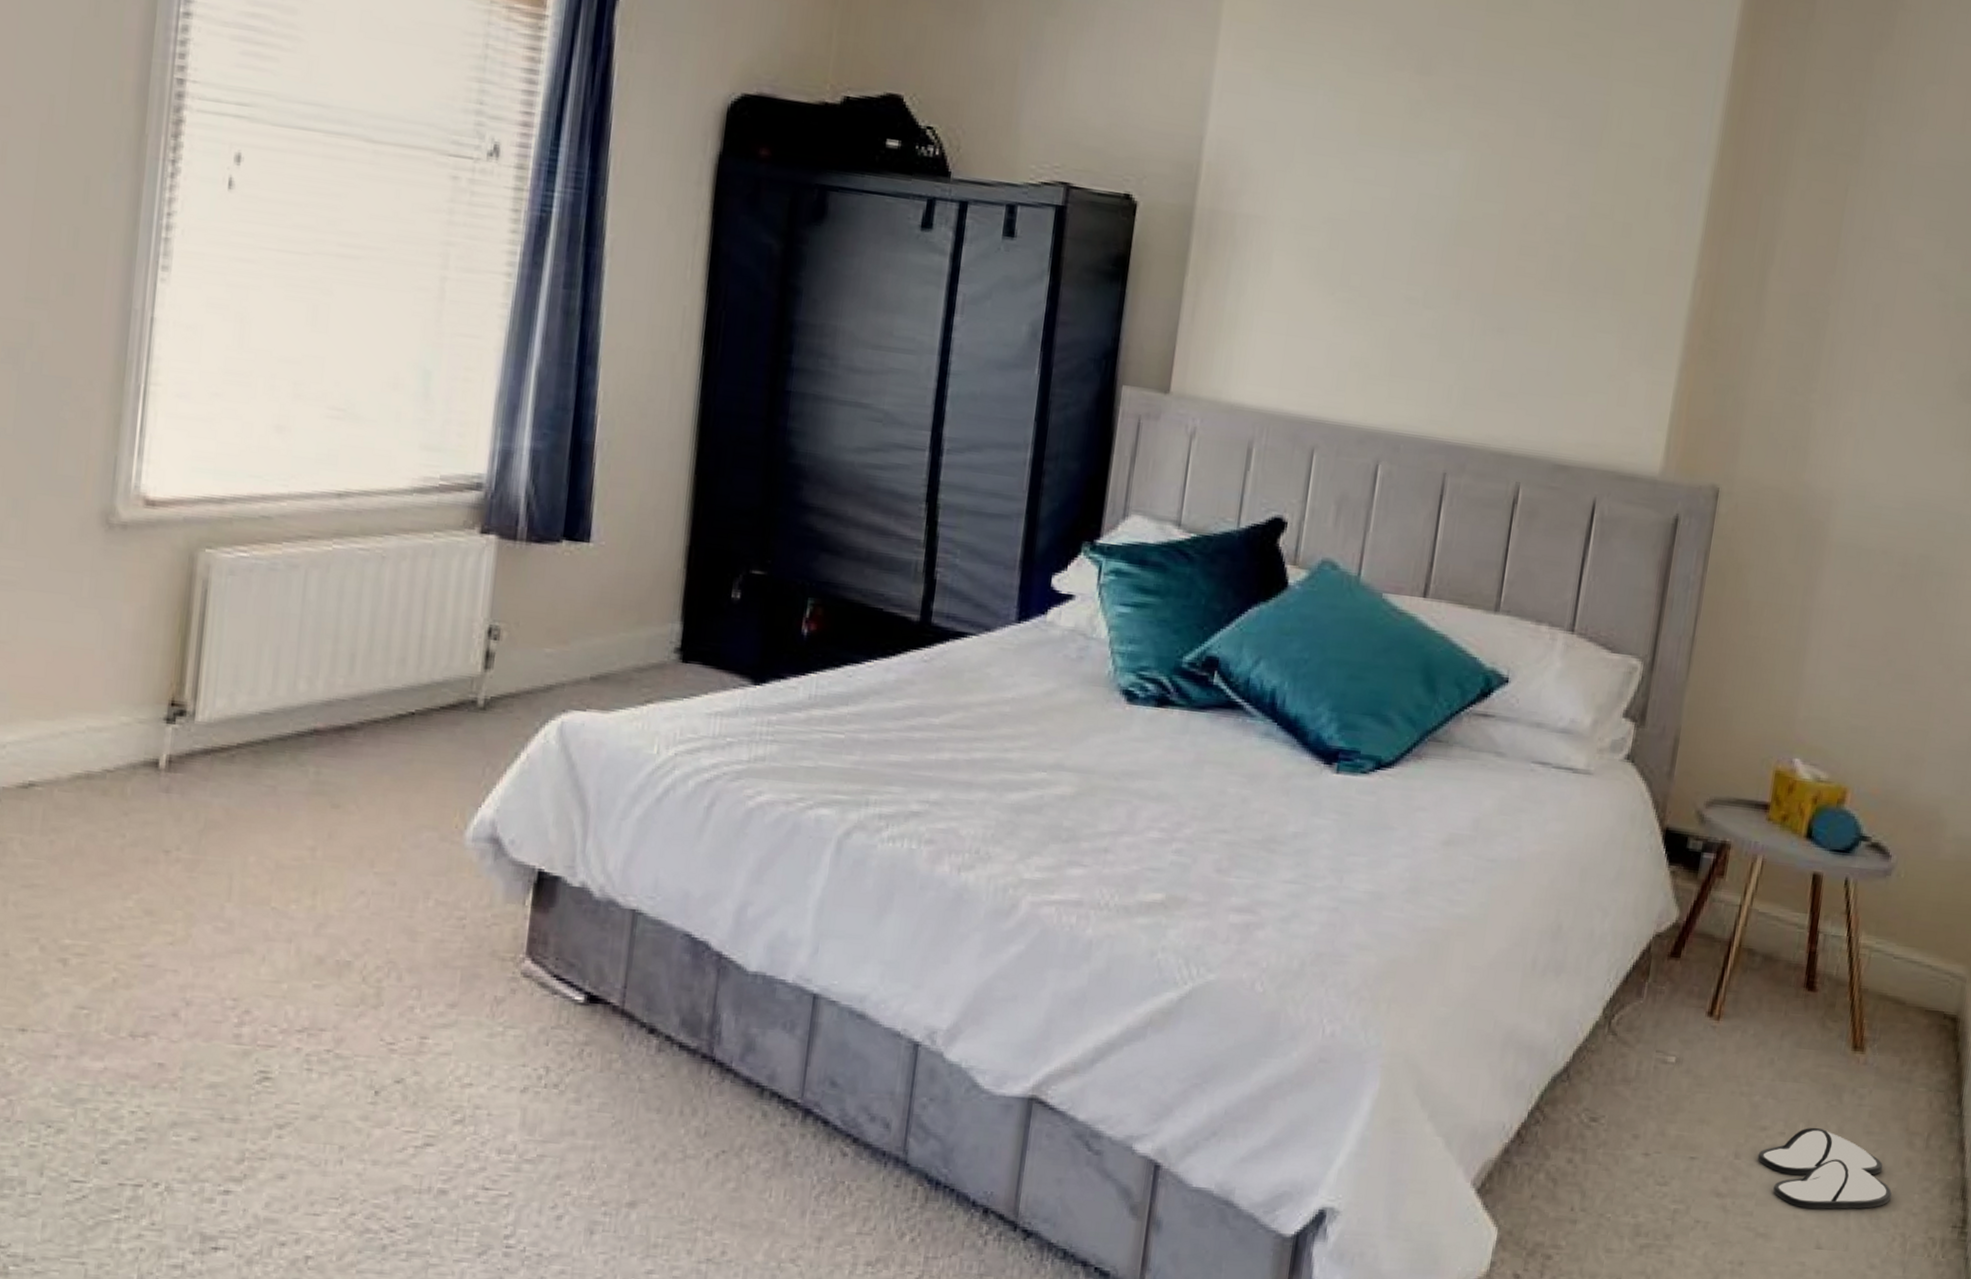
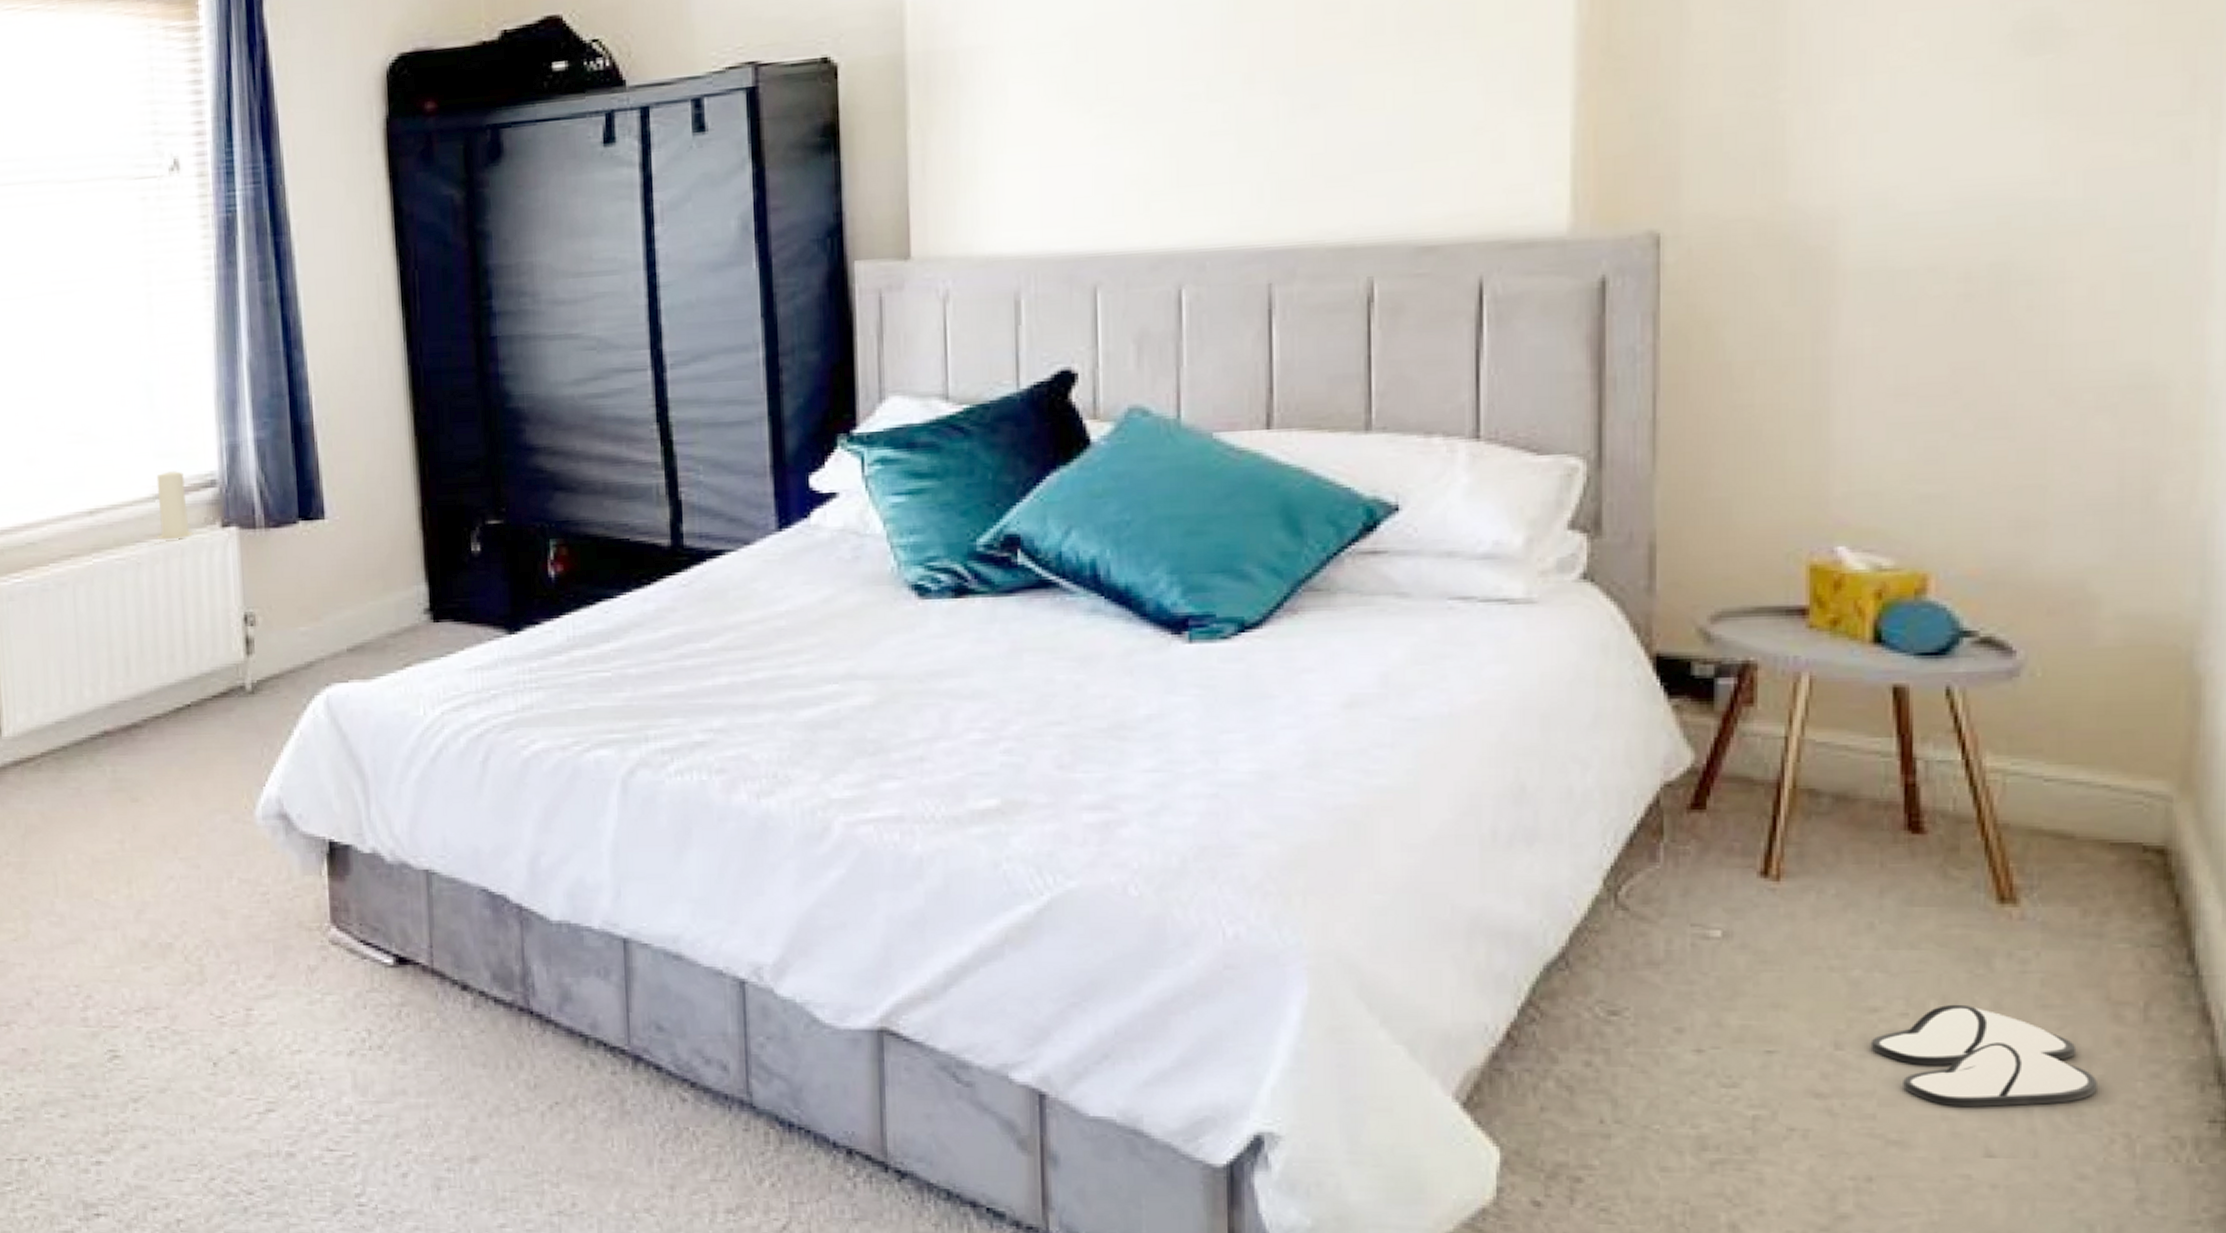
candle: none [408,466,449,539] -> present [156,471,194,540]

